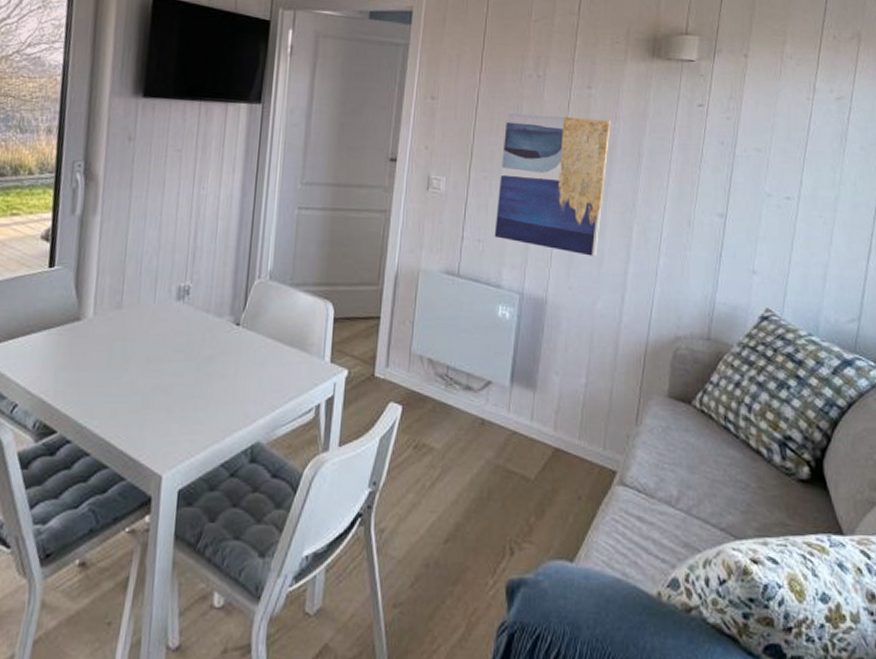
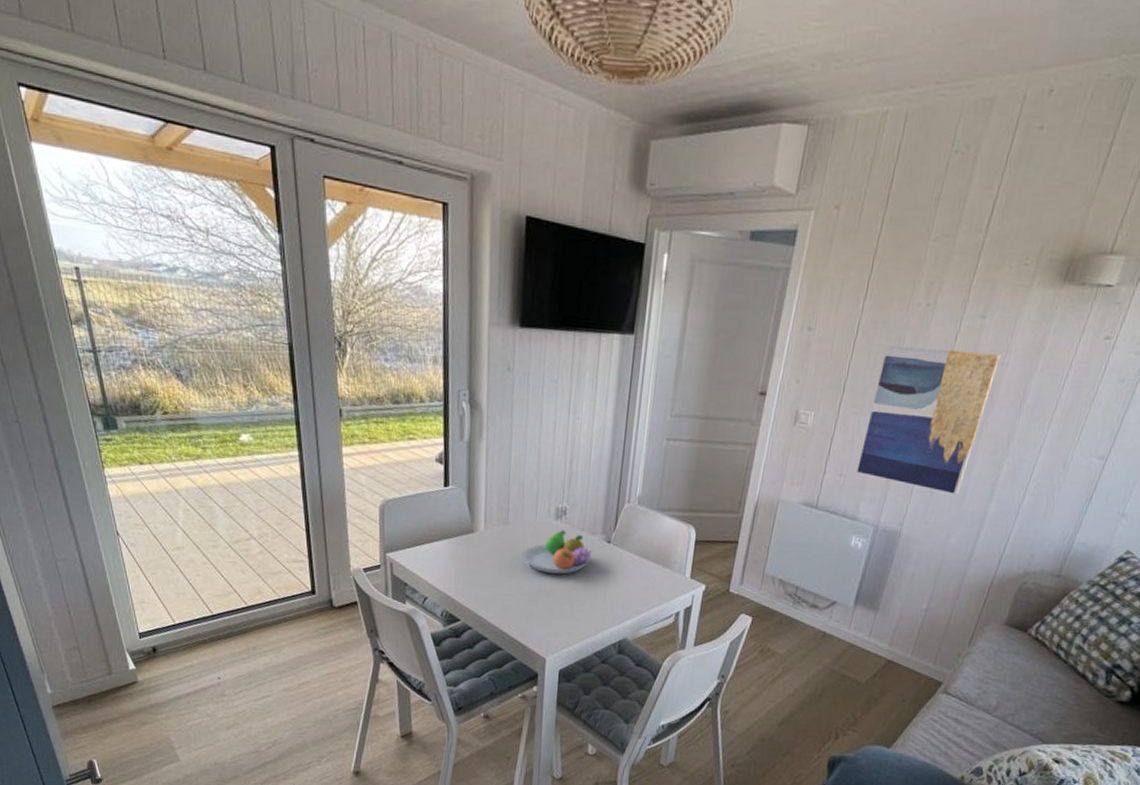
fruit bowl: none [136,312,219,366] -> present [522,530,592,575]

